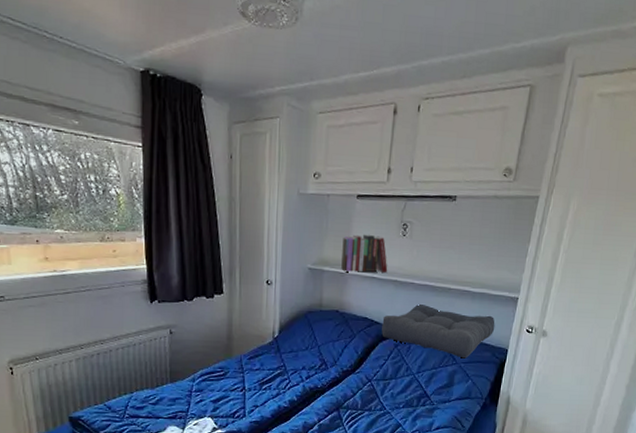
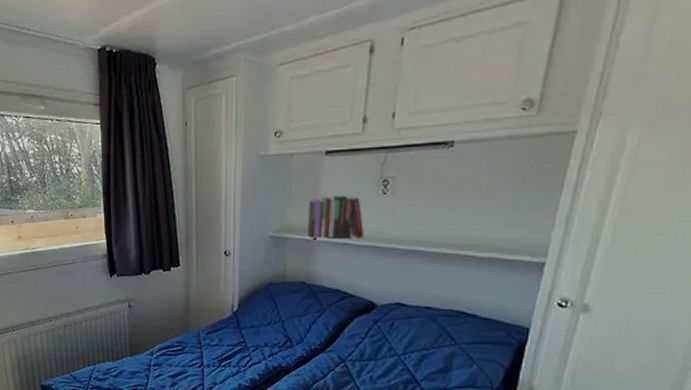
seat cushion: present [382,304,494,359] -> none [357,274,510,339]

